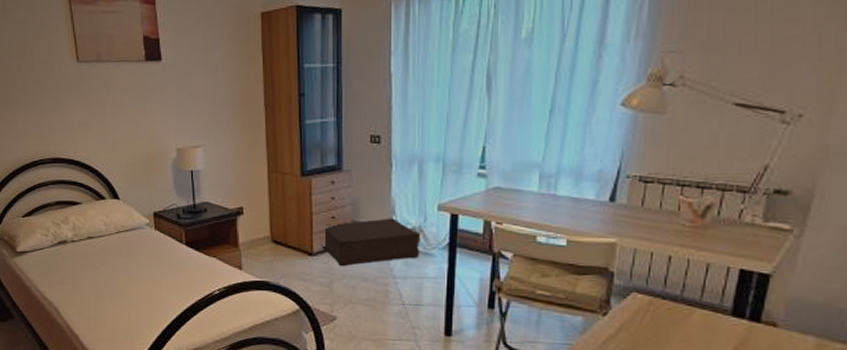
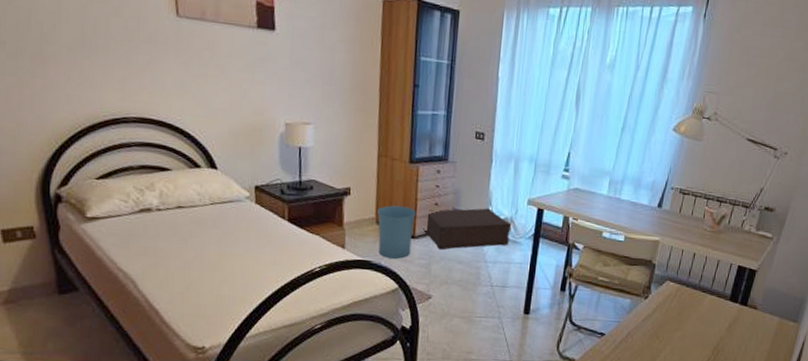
waste bin: none [271,222,313,278] -> present [376,205,417,259]

